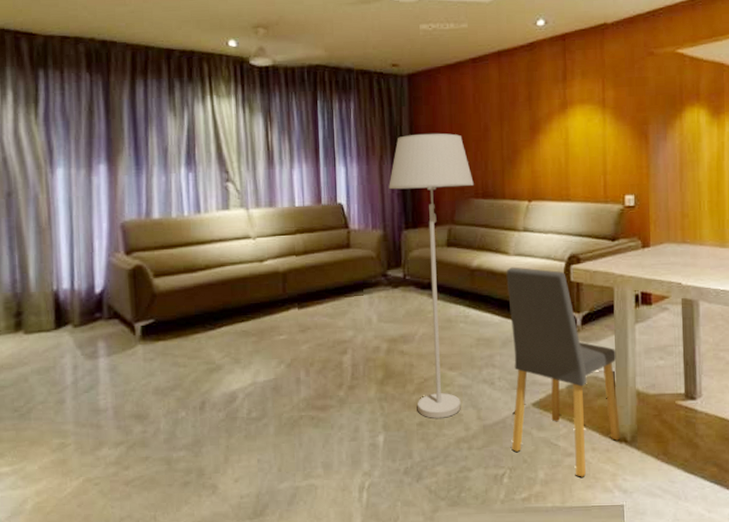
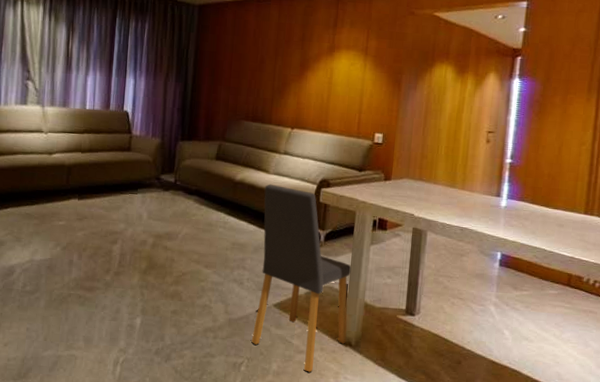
floor lamp: present [389,133,474,418] -> none [171,58,246,309]

